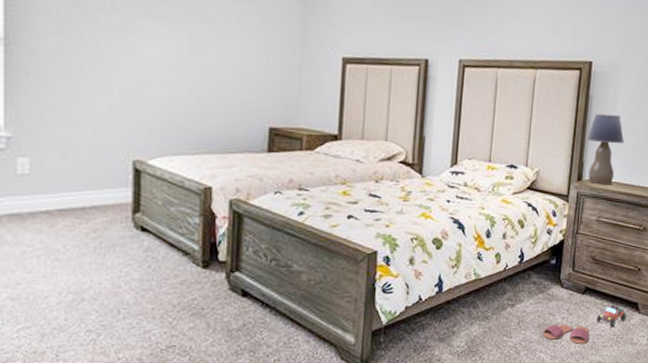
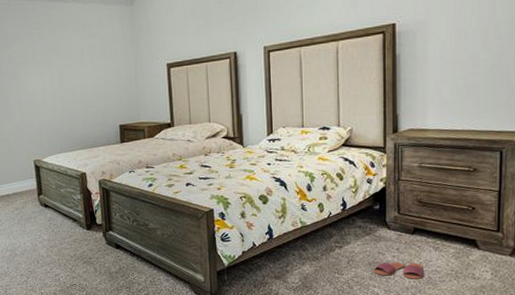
table lamp: present [586,112,624,185] -> none [398,66,441,134]
toy truck: present [596,304,626,328] -> none [430,242,464,264]

